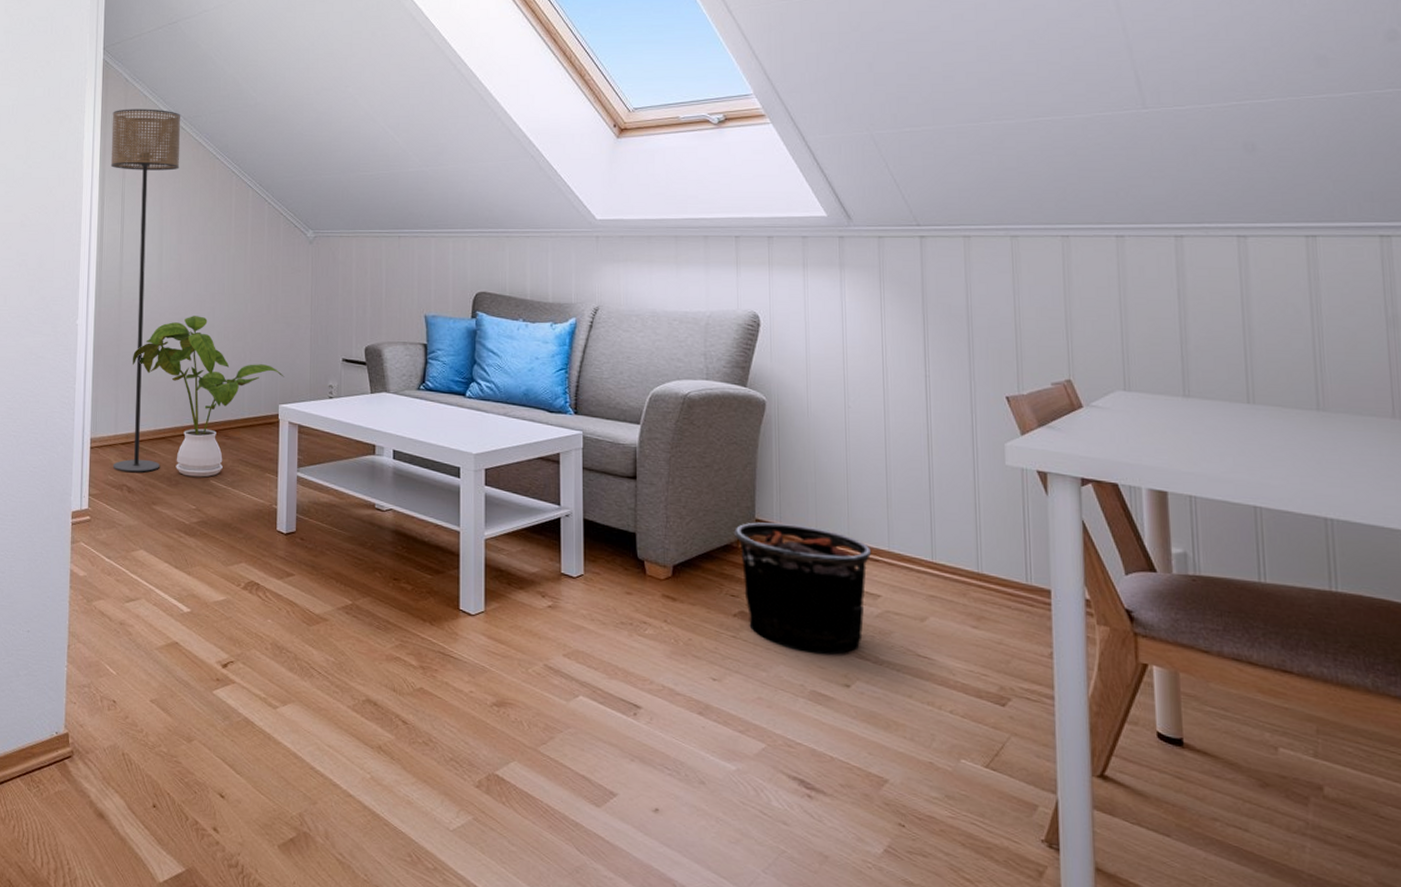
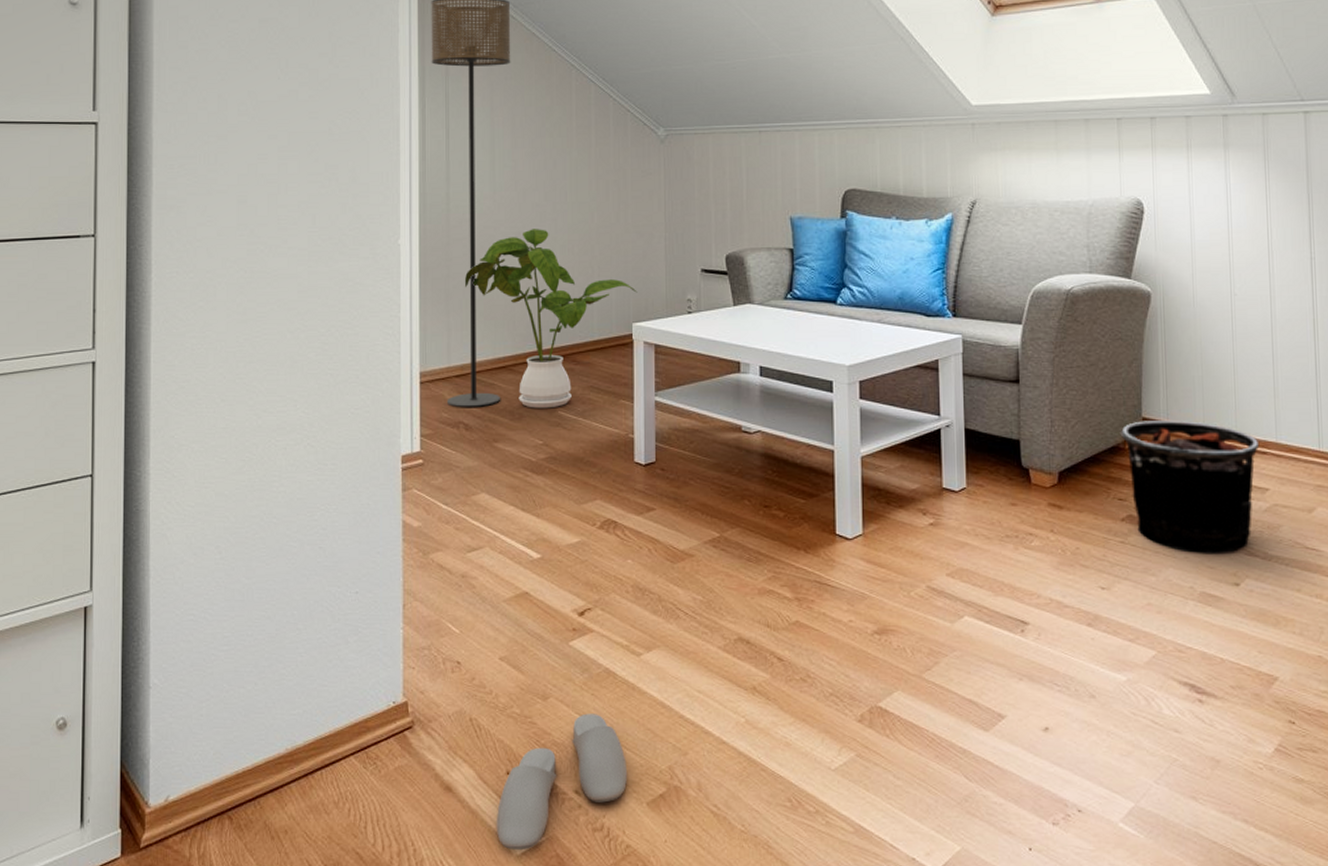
slippers: none [142,757,262,878] -> present [496,713,628,850]

